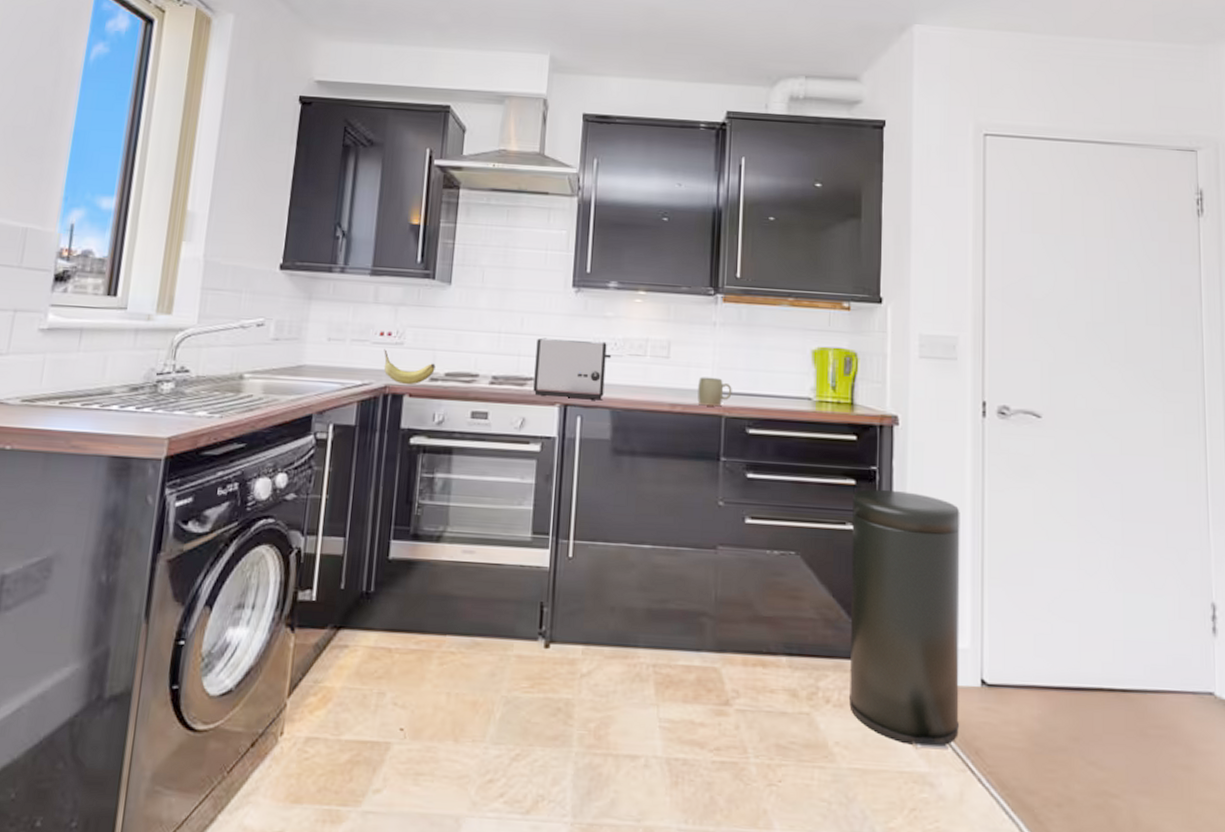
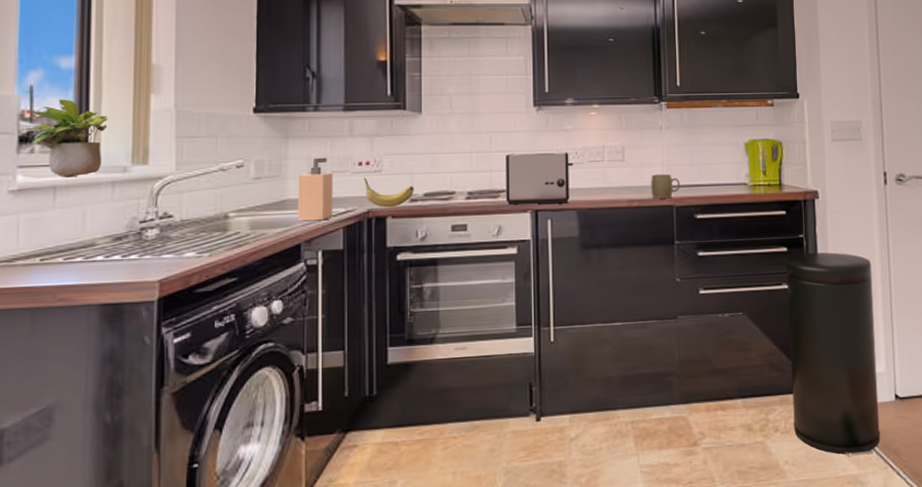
potted plant: none [66,240,140,321] -> present [31,99,108,178]
soap dispenser: none [311,323,353,392] -> present [297,157,333,222]

